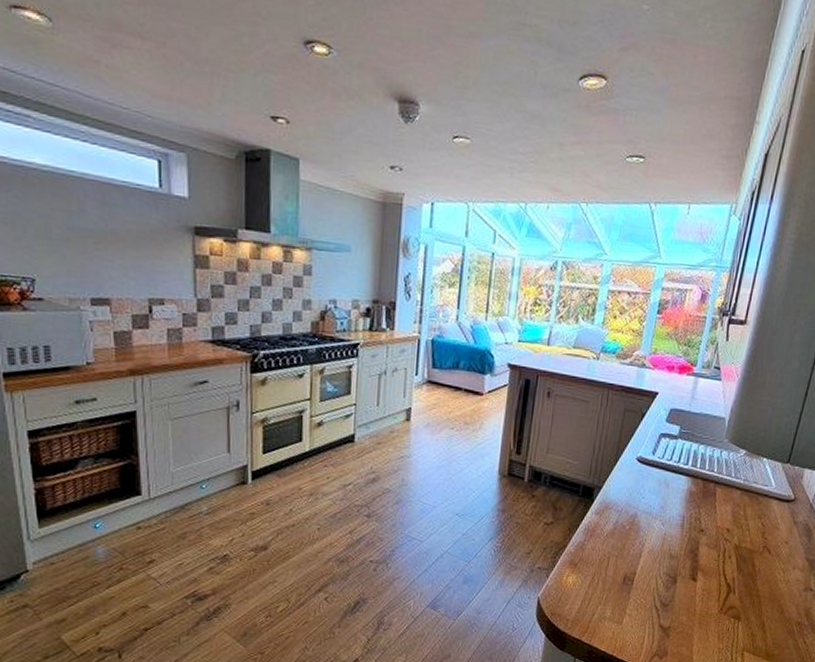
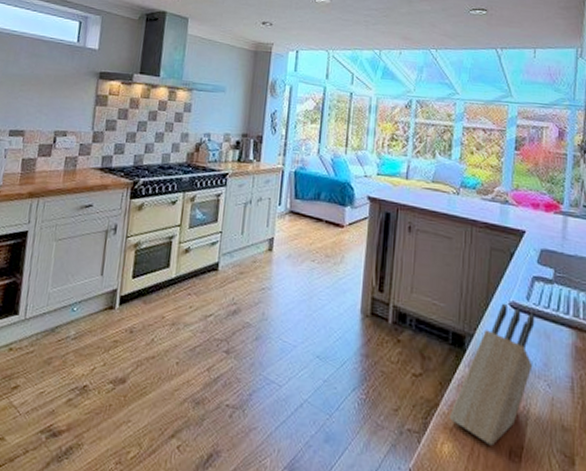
knife block: none [575,458,658,574] -> present [449,303,535,446]

